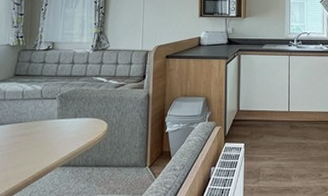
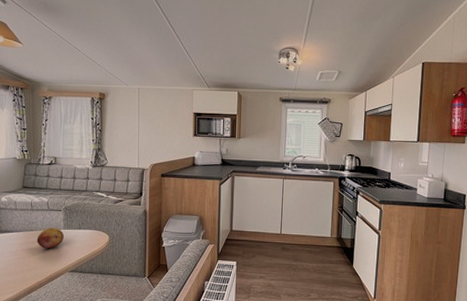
fruit: none [25,117,57,141] -> present [37,227,64,248]

